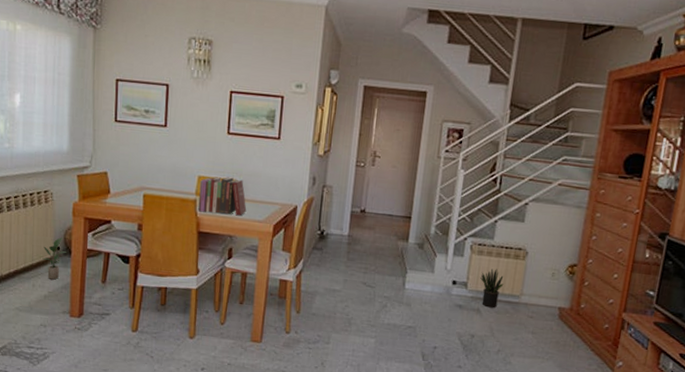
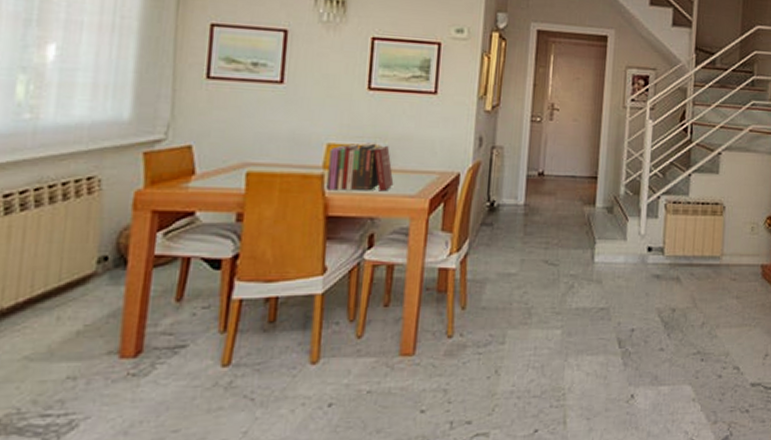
potted plant: present [42,237,66,280] -> none [77,242,119,306]
potted plant: present [480,268,504,308] -> none [678,228,703,274]

